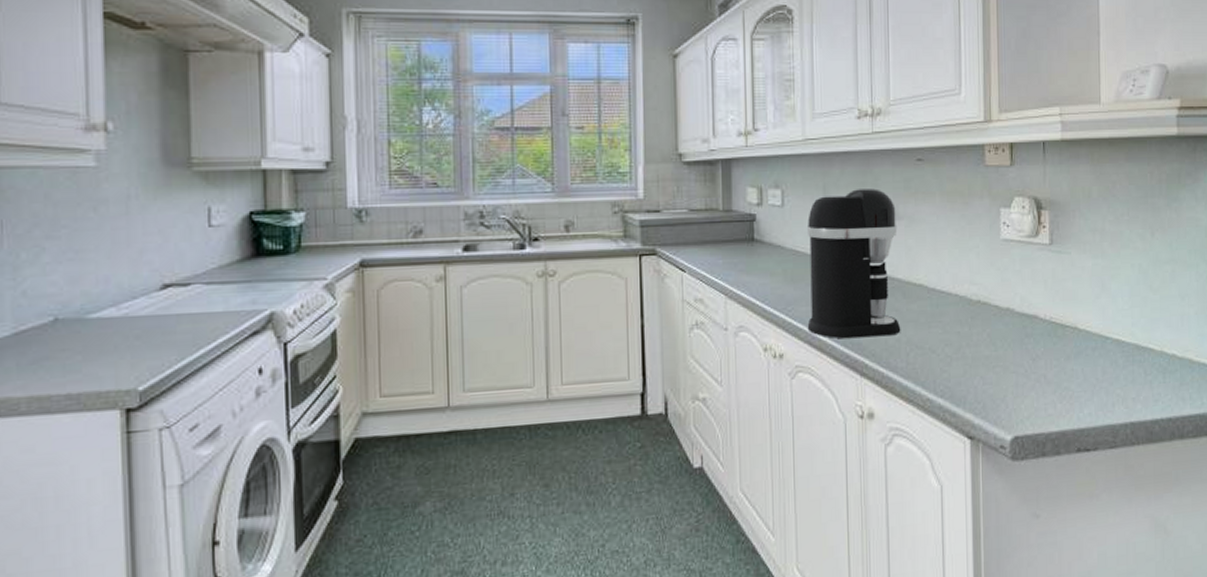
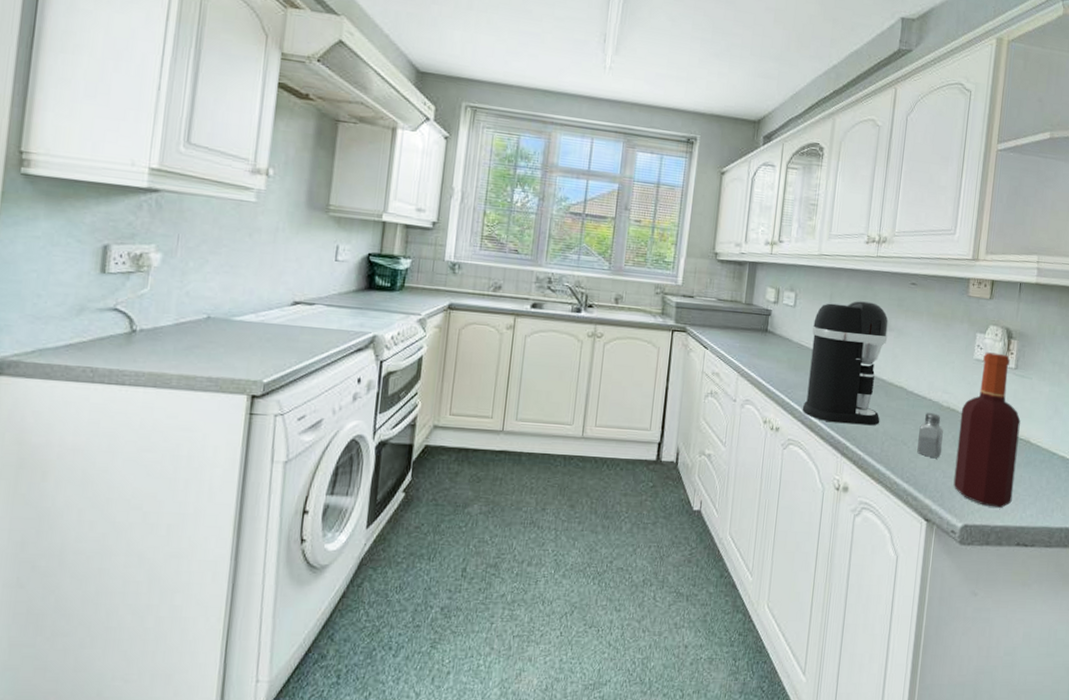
saltshaker: none [948,310,978,364] -> present [917,413,944,459]
bottle: none [994,228,1066,411] -> present [953,352,1021,508]

